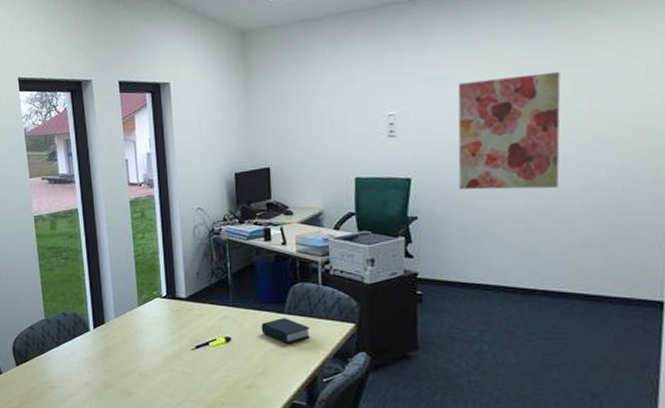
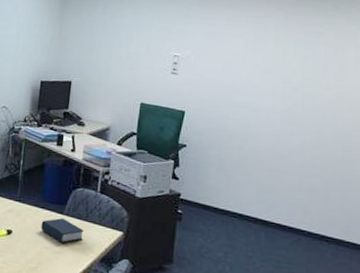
wall art: present [458,71,561,190] -> none [222,40,305,139]

